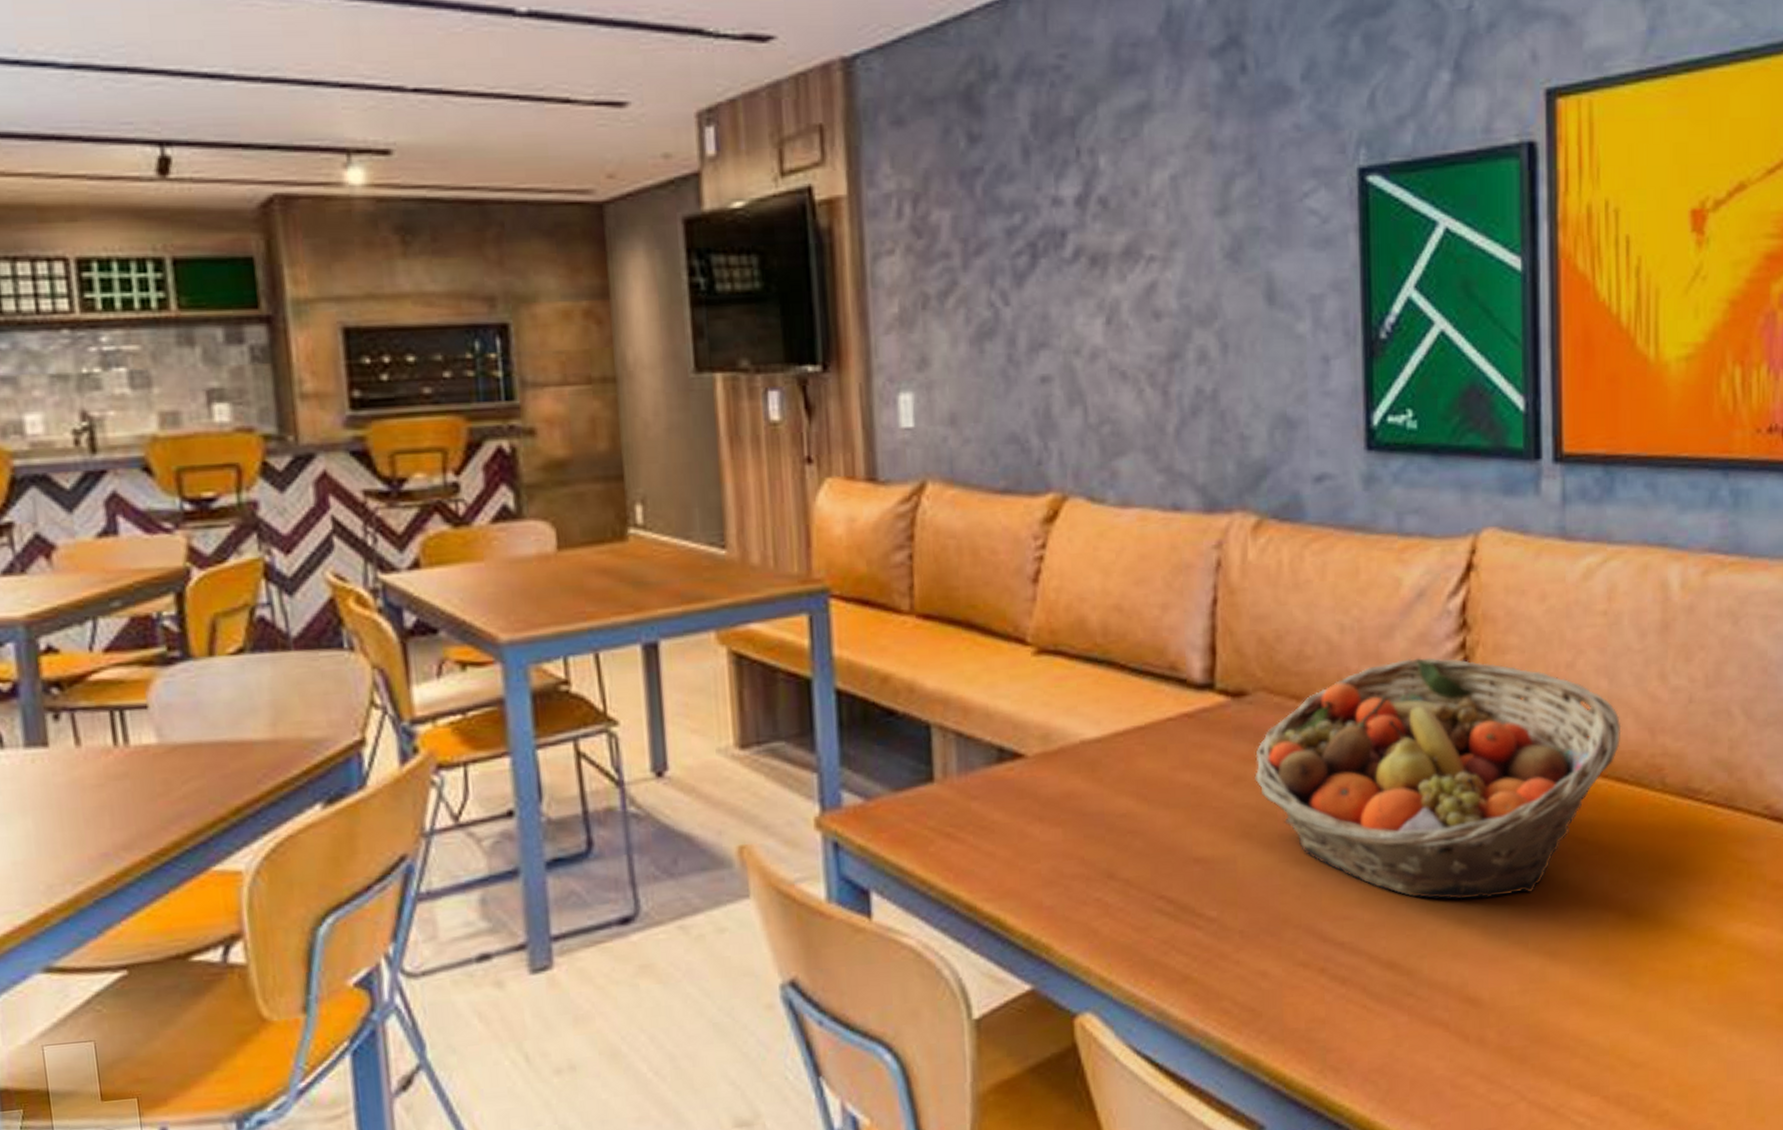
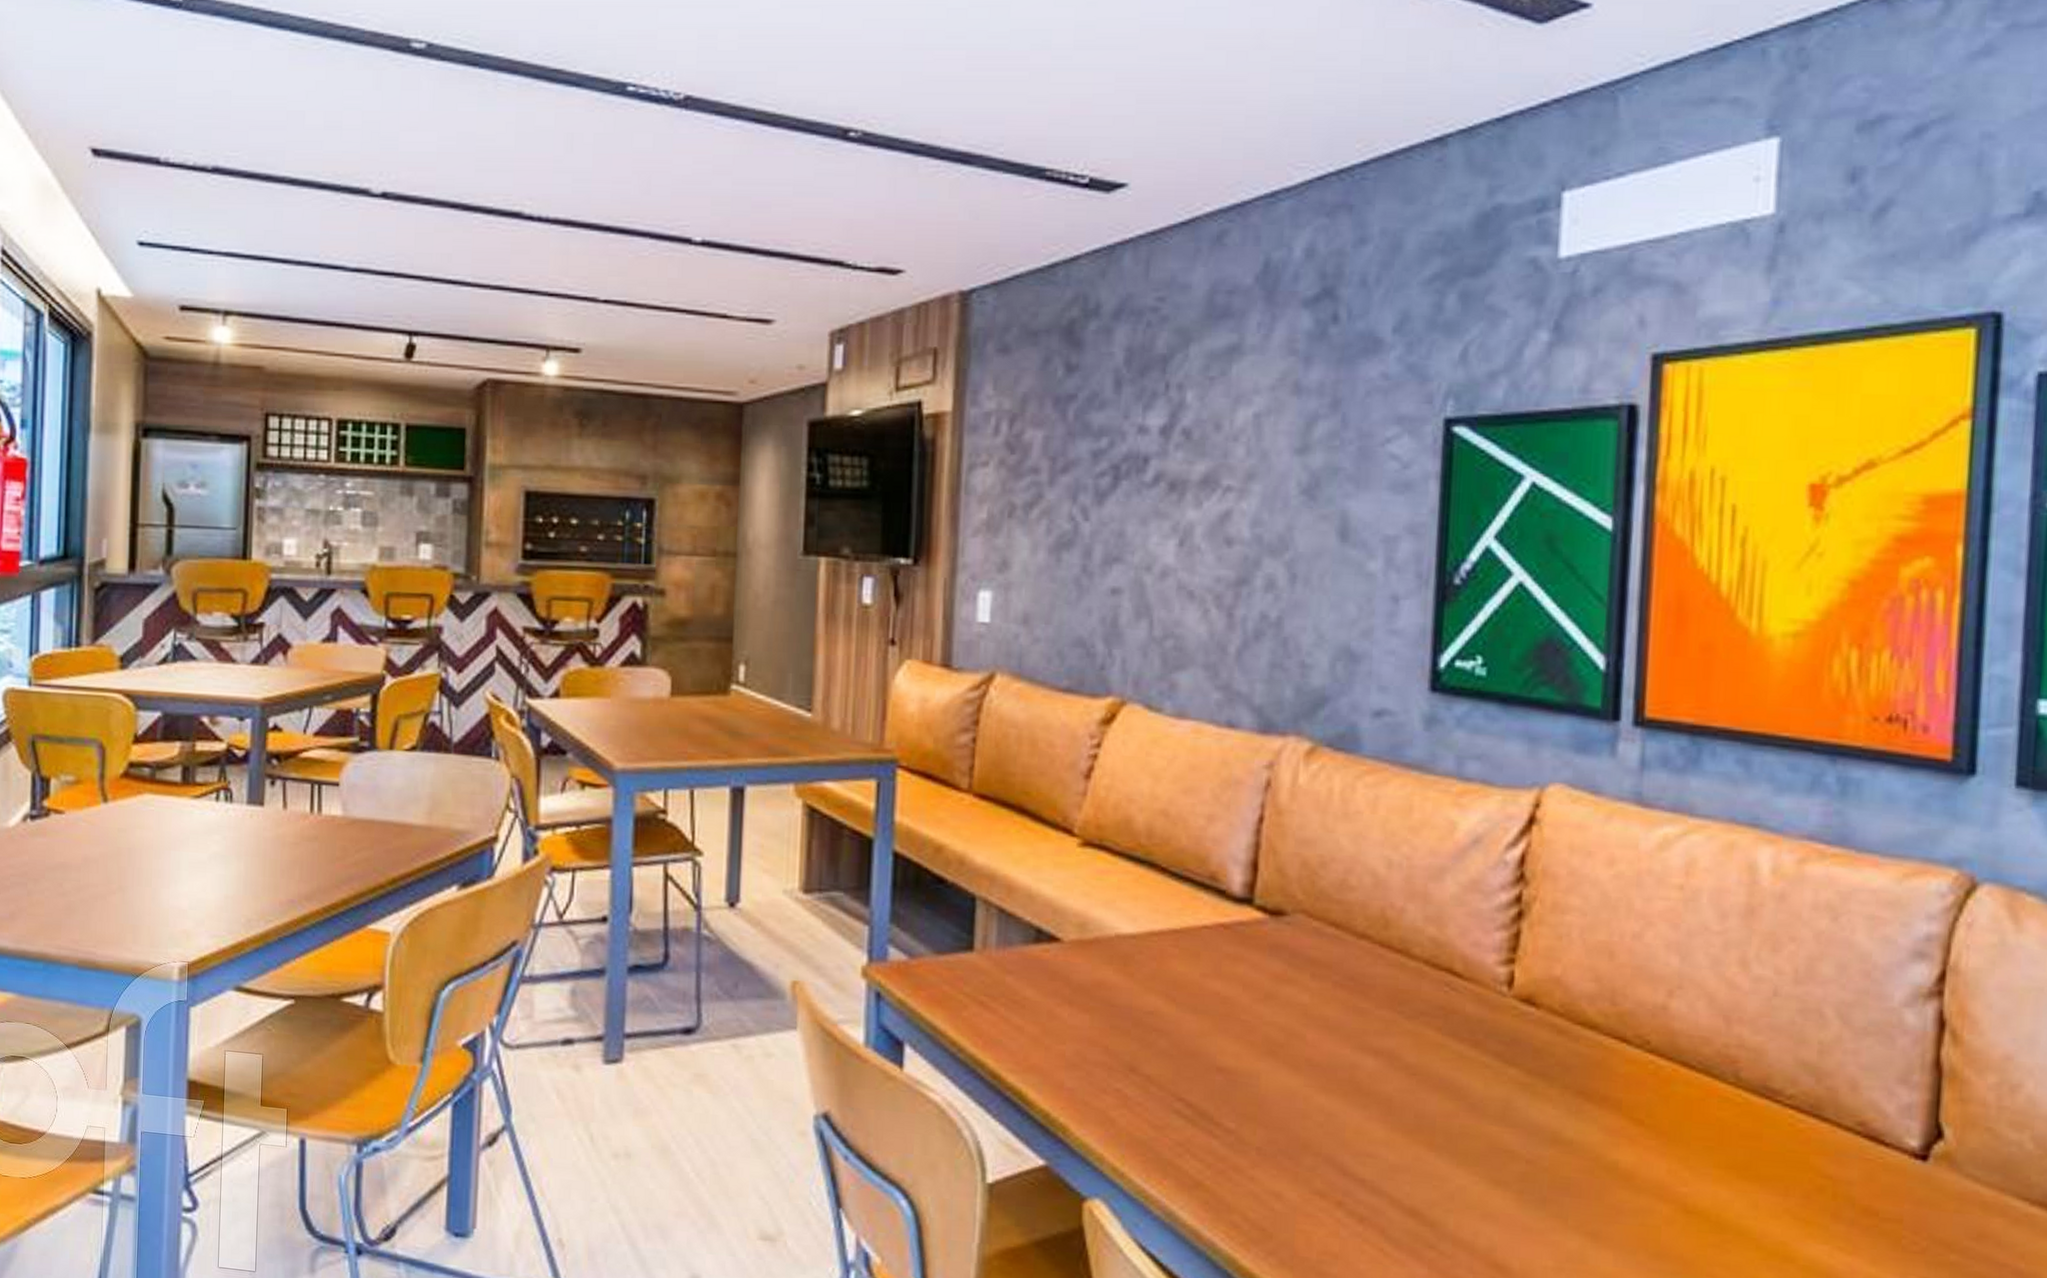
fruit basket: present [1254,657,1622,900] -> none [1286,903,1692,1166]

